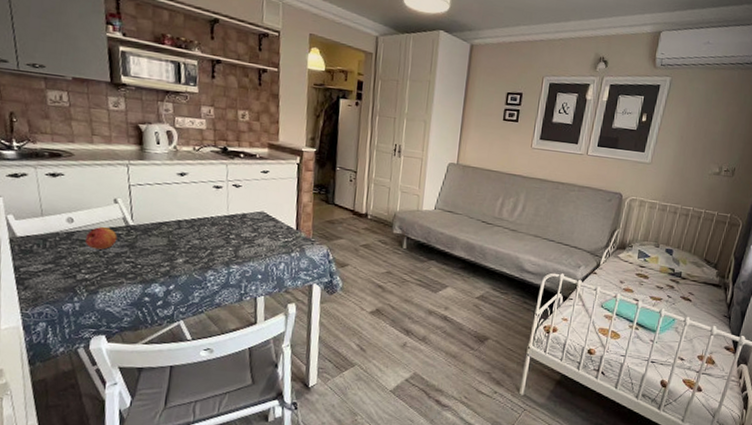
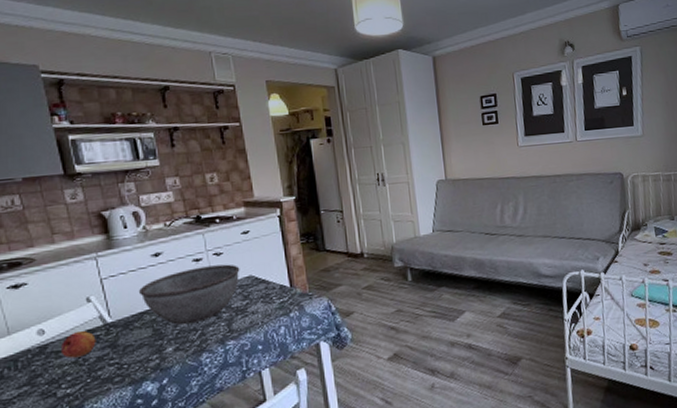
bowl: none [160,193,255,242] -> present [138,264,240,325]

